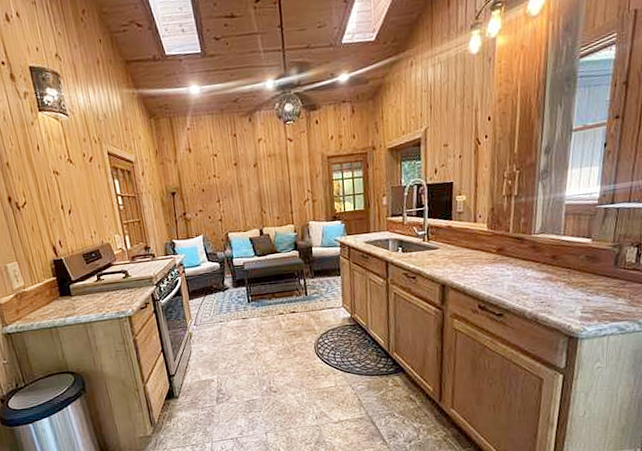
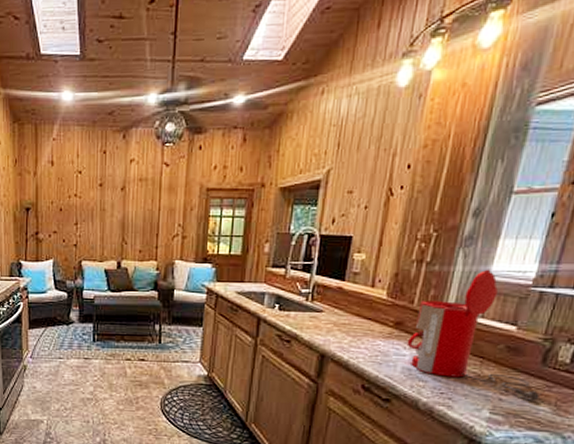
coffee maker: none [509,195,618,298] -> present [406,269,542,401]

